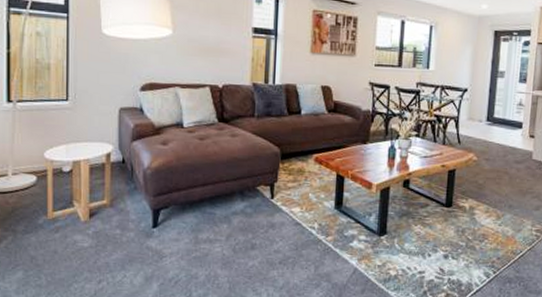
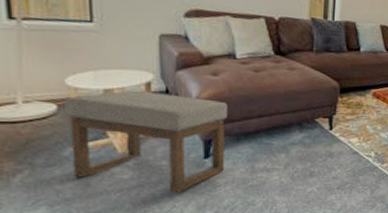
ottoman: none [43,161,174,262] -> present [64,90,227,192]

